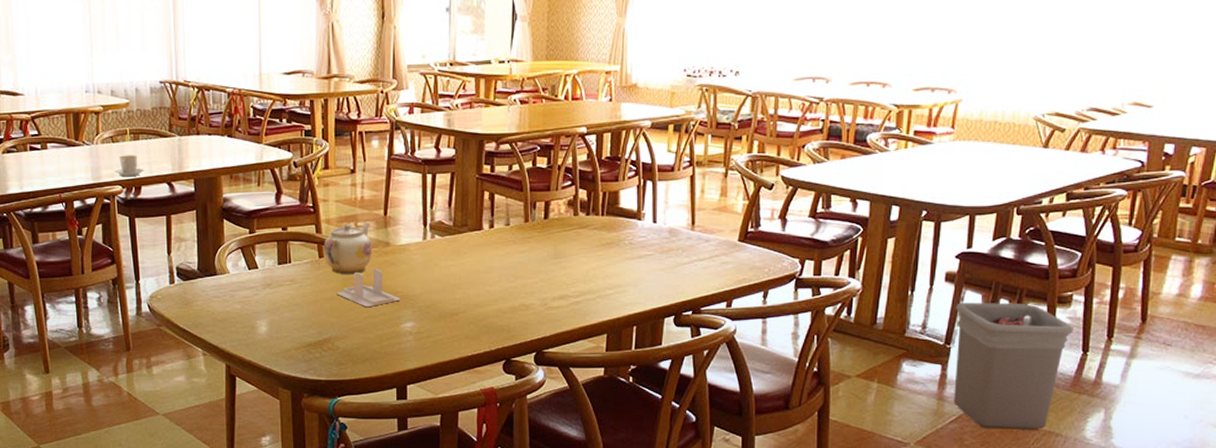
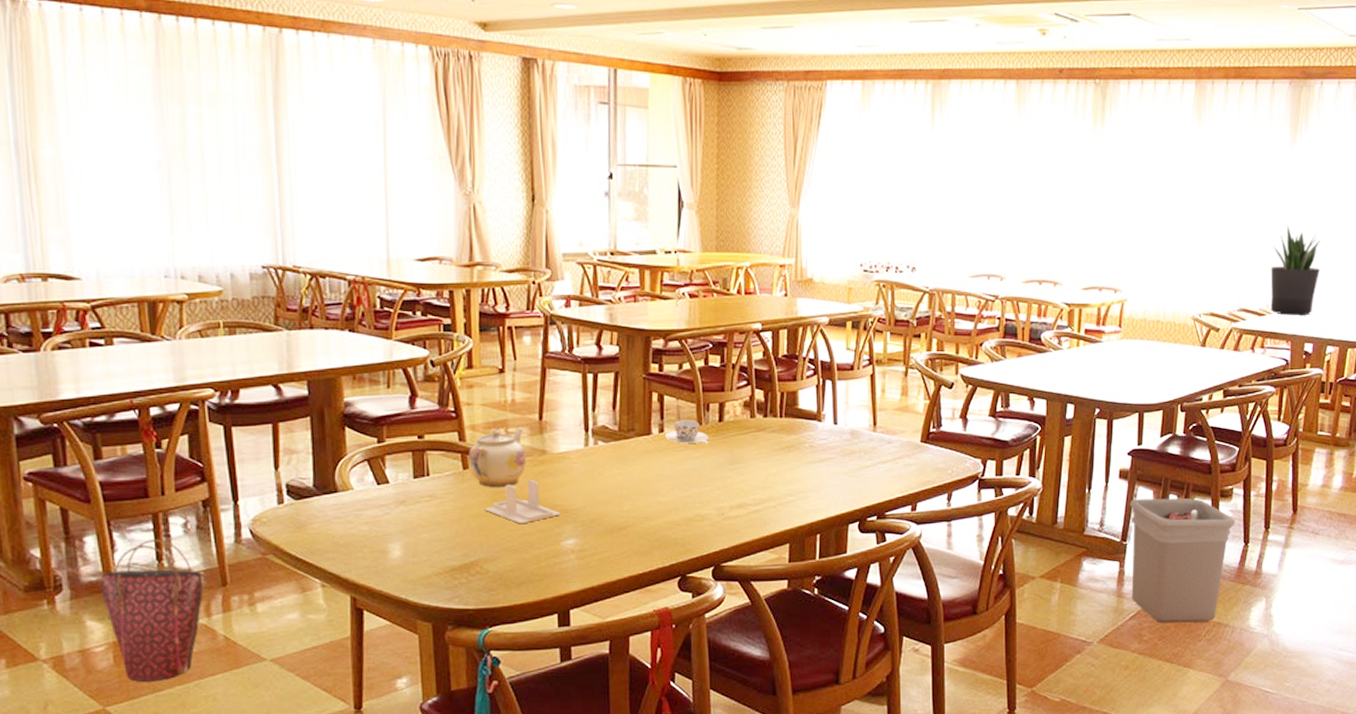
handbag: none [37,310,112,426] -> present [100,539,203,682]
teacup: present [115,155,144,176] -> none [205,352,243,377]
teacup: none [494,217,535,238] -> present [664,420,709,443]
planter: none [1126,19,1190,114] -> present [1270,225,1321,315]

